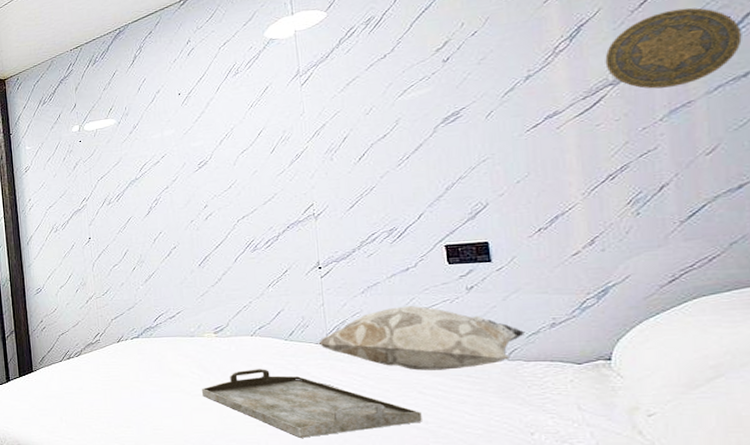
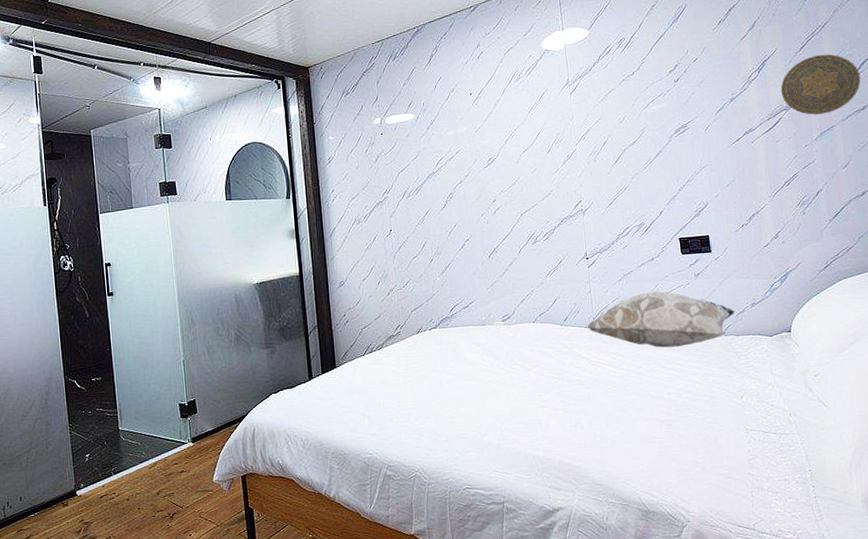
serving tray: present [202,369,422,438] -> none [492,353,666,415]

